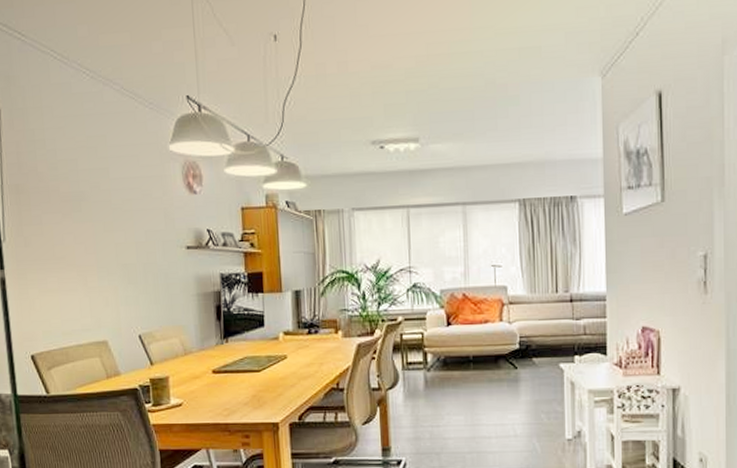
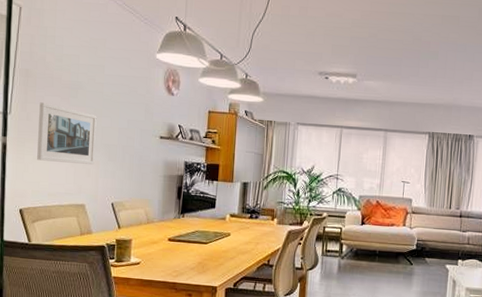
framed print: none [37,222,112,294] -> present [37,102,97,165]

